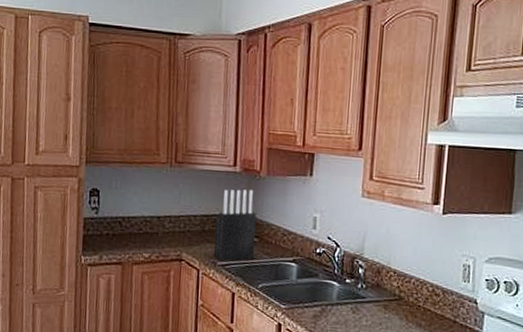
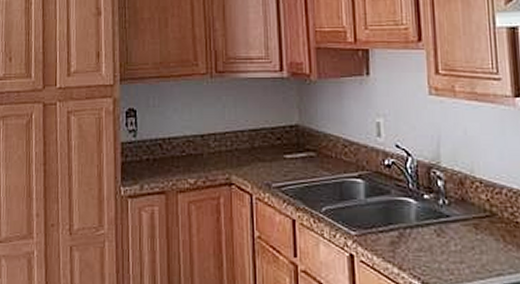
knife block: present [213,189,256,261] -> none [266,97,314,182]

